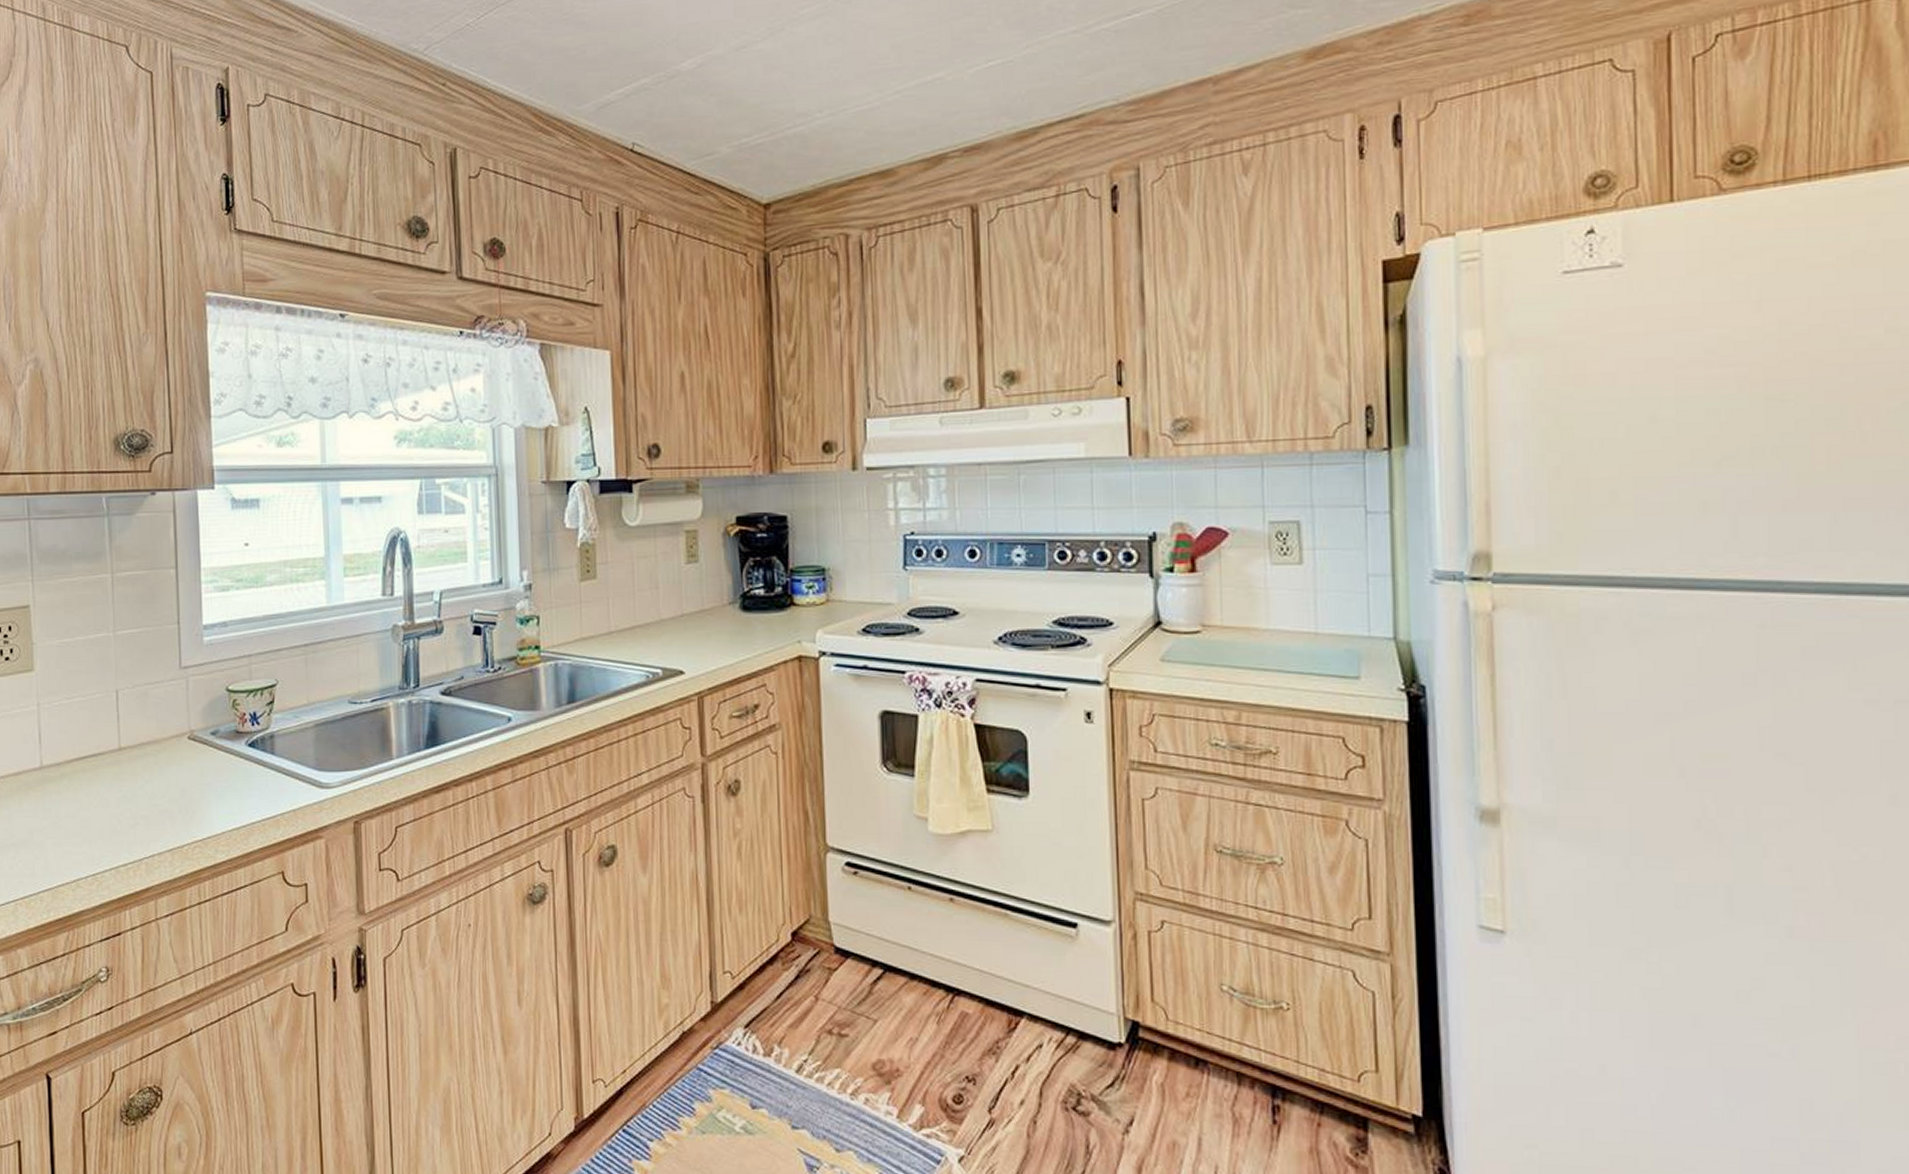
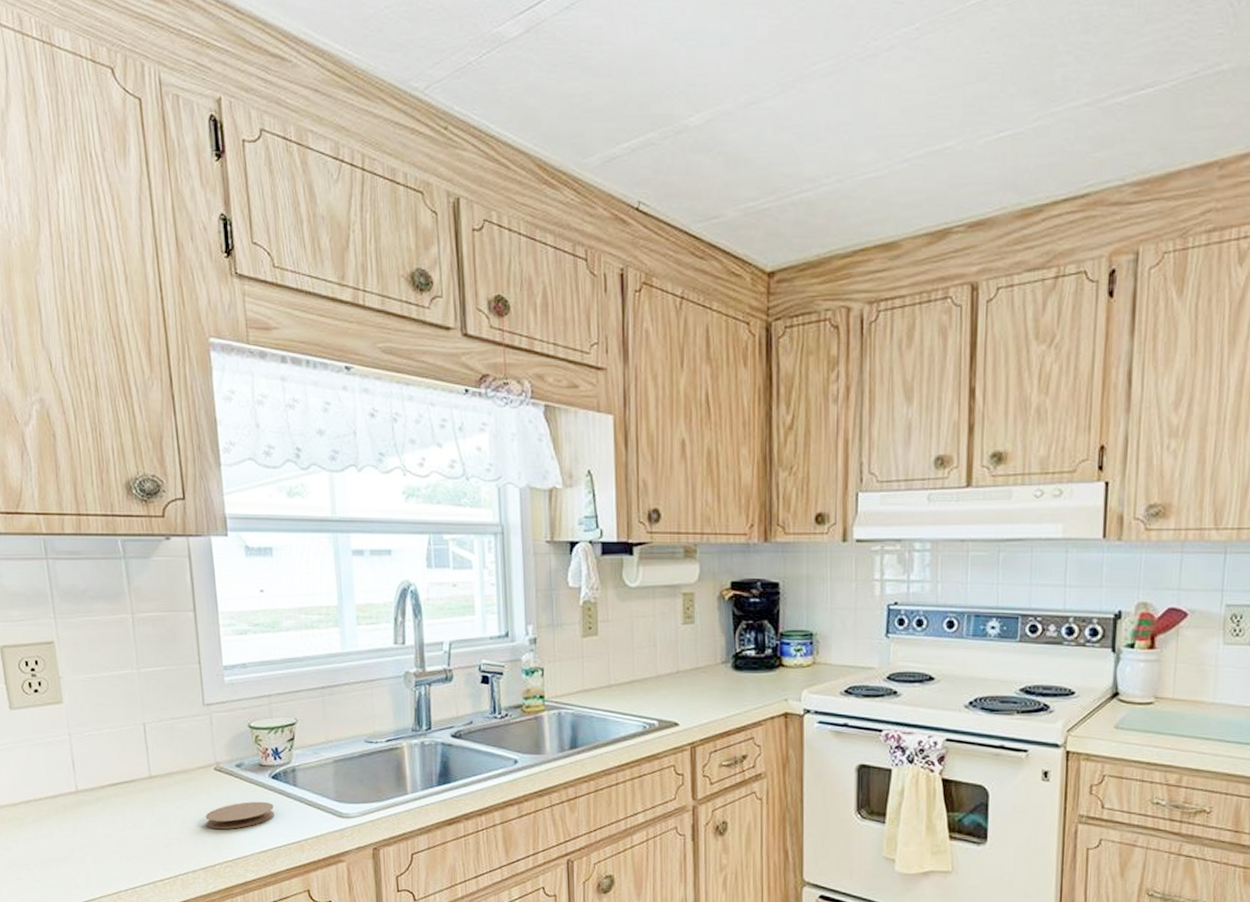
coaster: none [175,772,250,806] -> present [205,801,275,830]

